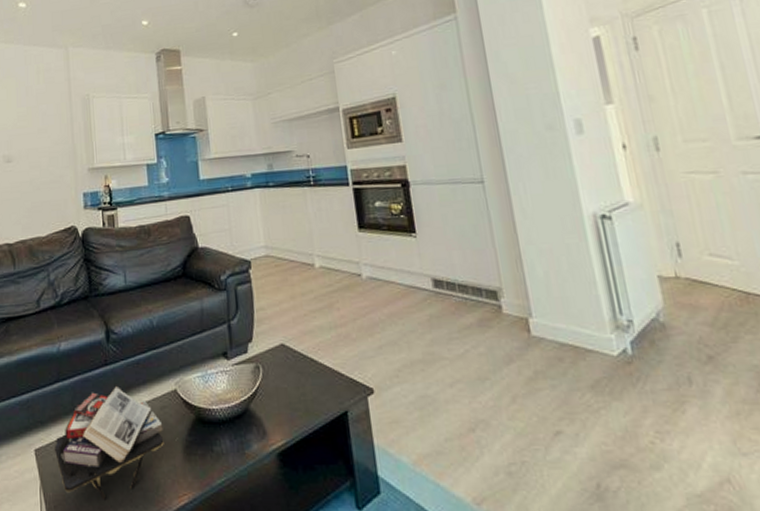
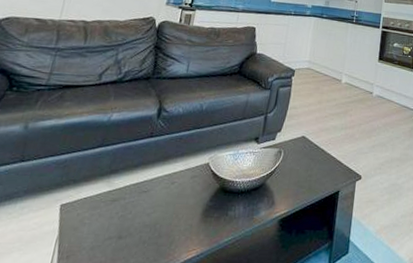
magazine: present [54,385,164,501] -> none [80,155,190,253]

